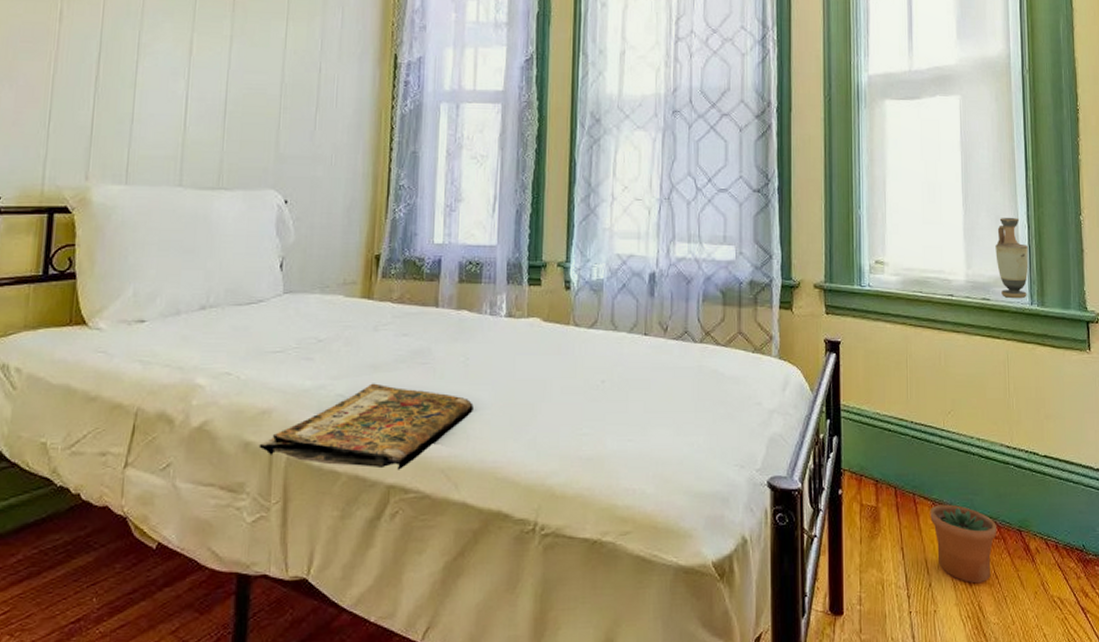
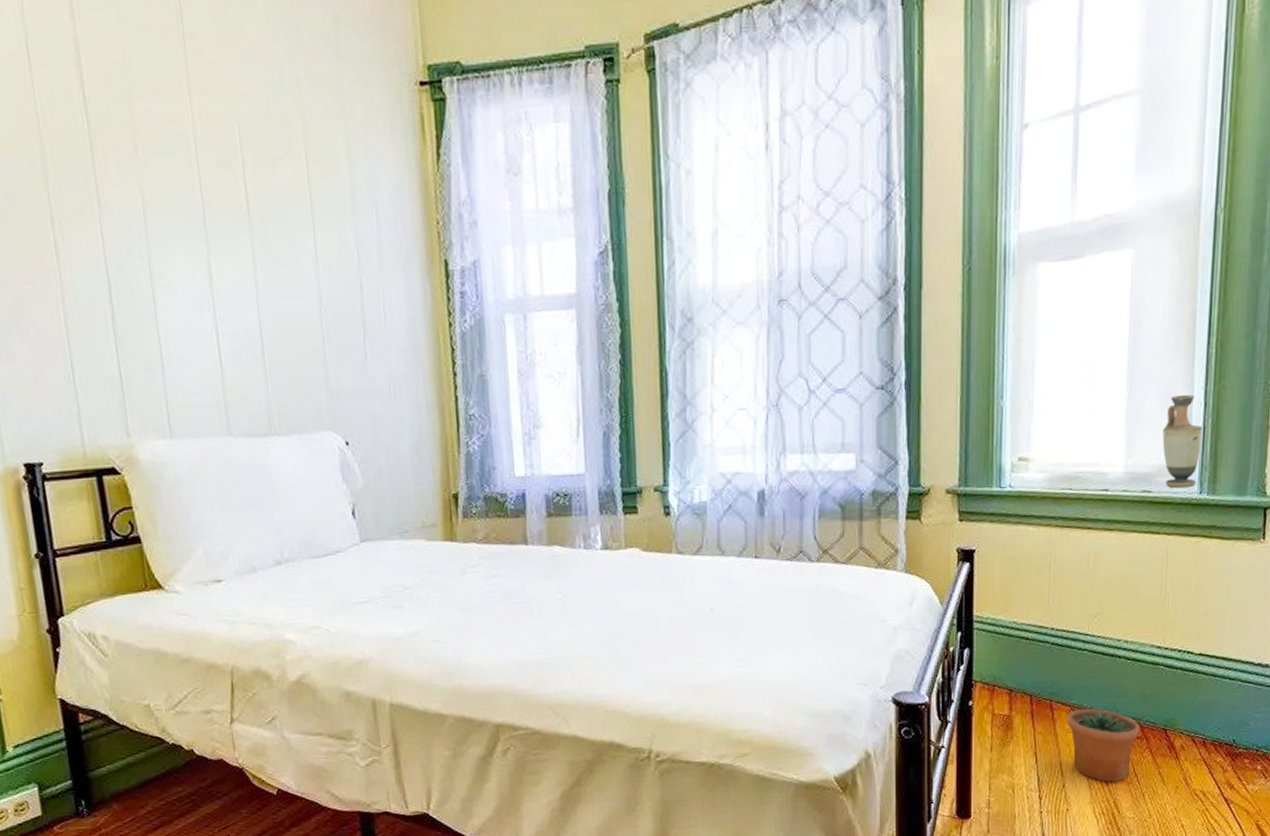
book: present [259,383,474,470] -> none [360,626,576,709]

